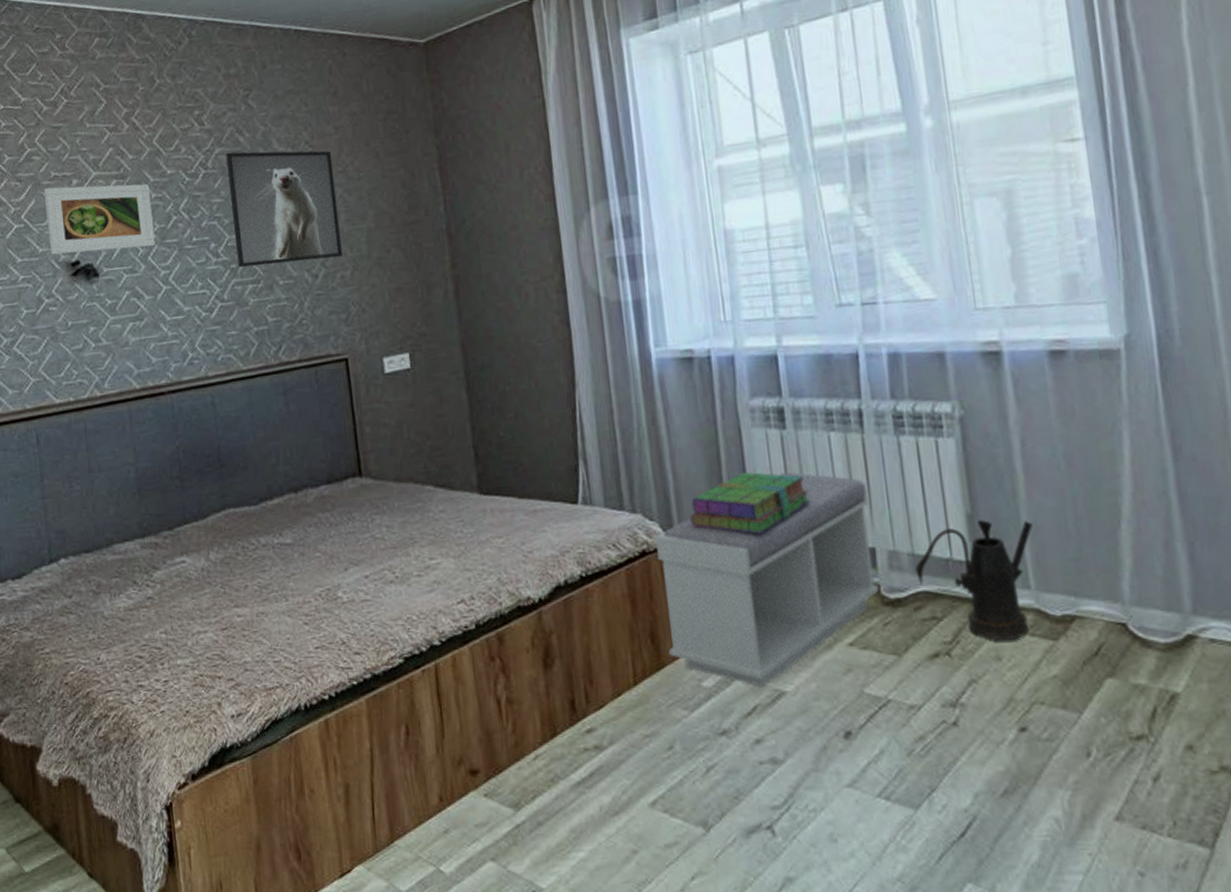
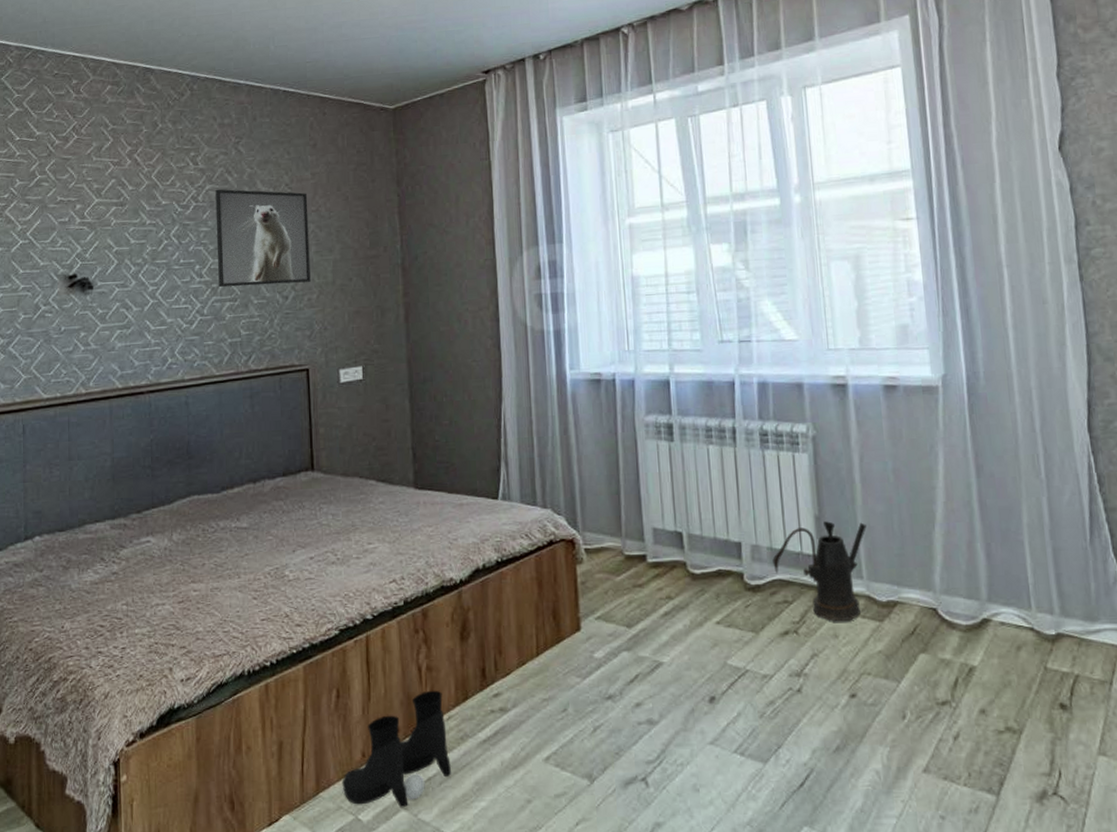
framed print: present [44,183,155,255] -> none [50,209,146,268]
boots: none [418,725,544,859] -> present [342,690,452,808]
bench: present [655,472,880,687] -> none [562,478,744,658]
stack of books: present [690,472,810,535] -> none [591,477,690,529]

